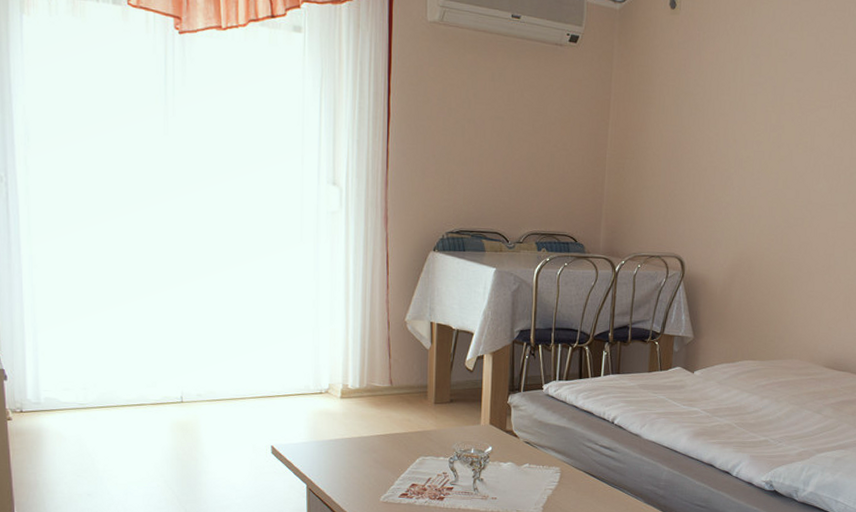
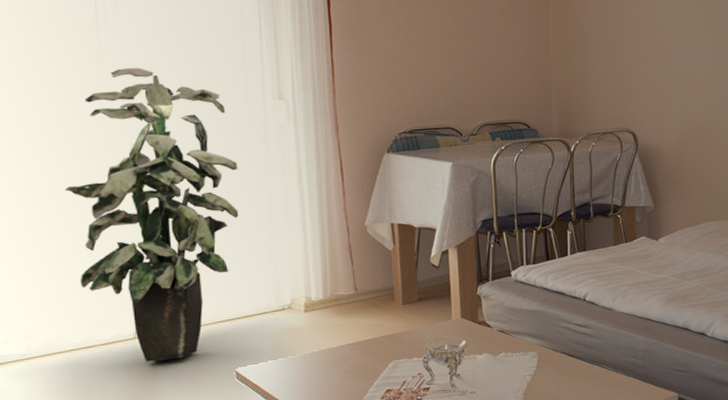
indoor plant: none [127,137,289,427] -> present [65,68,239,362]

